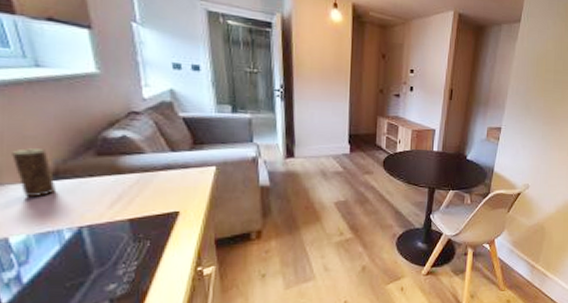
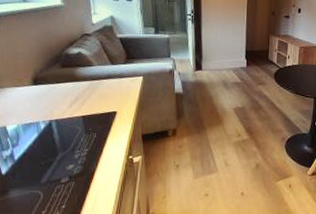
candle: present [12,148,56,198] -> none [9,61,35,98]

